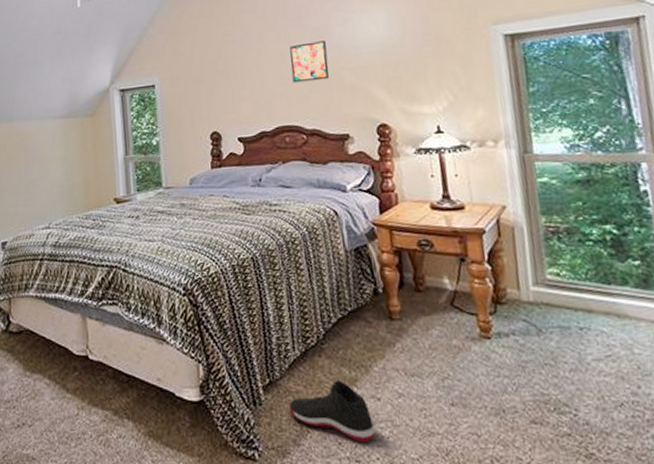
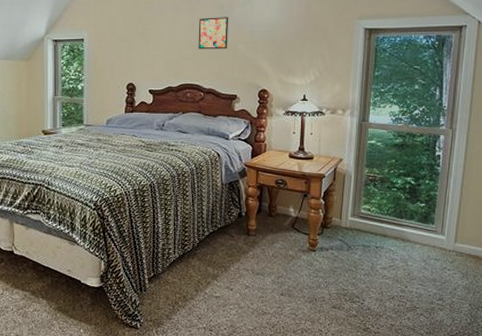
shoe: present [288,380,377,443] -> none [165,276,227,318]

